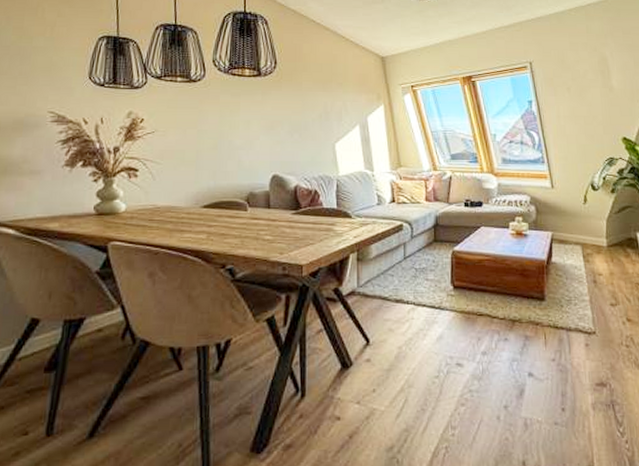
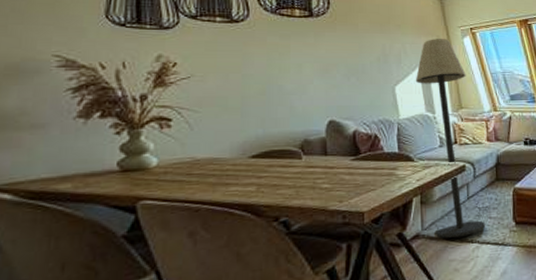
floor lamp: none [355,96,422,297] -> present [415,39,486,238]

